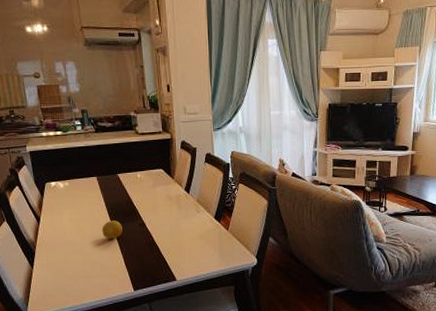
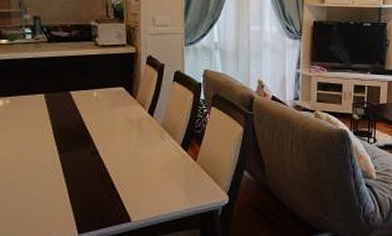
fruit: present [102,220,122,239] -> none [45,147,70,170]

